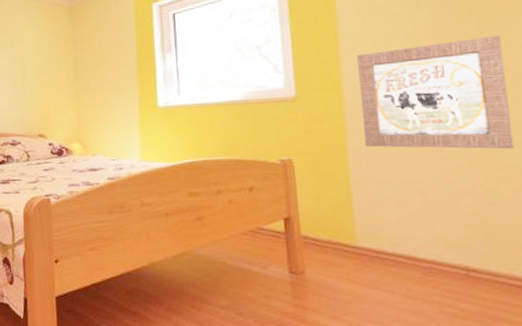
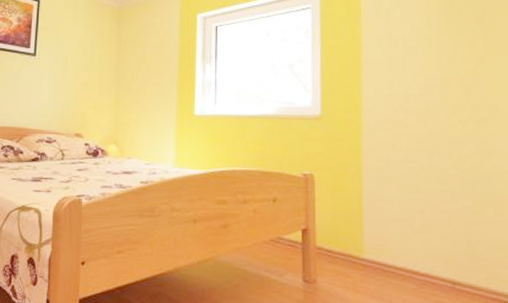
wall art: present [357,35,515,150] -> none [375,74,498,177]

